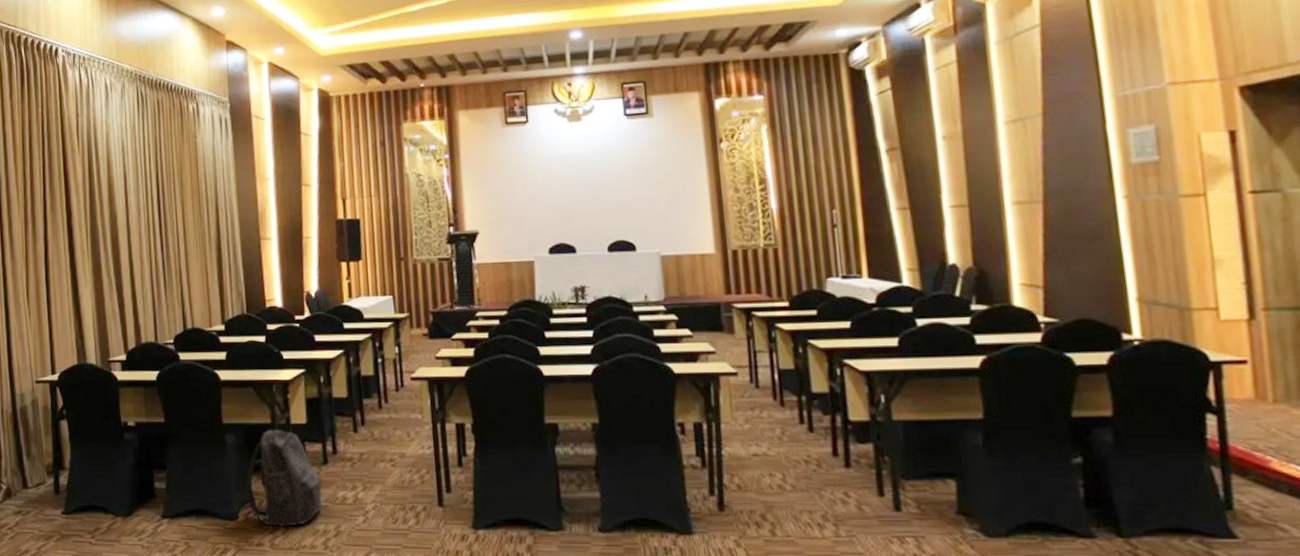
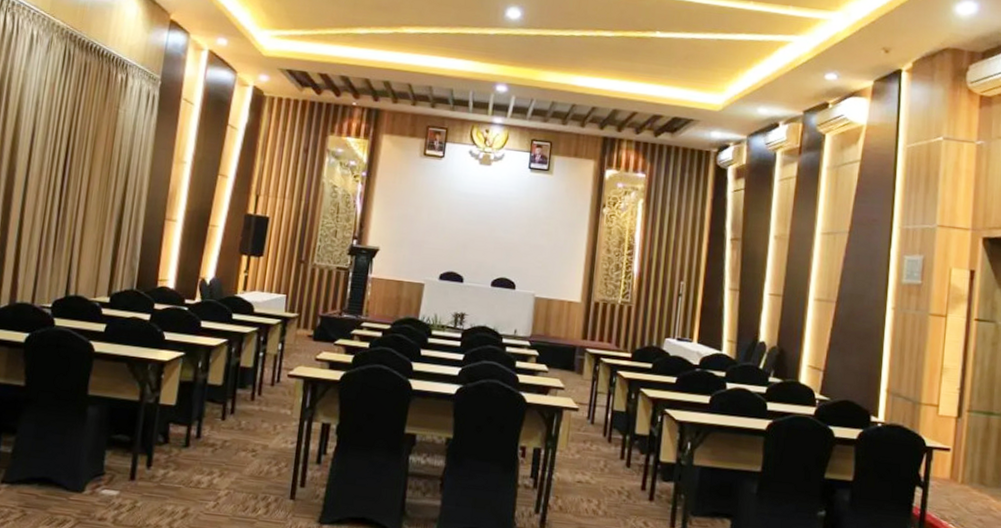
backpack: present [245,429,324,527] -> none [97,406,179,505]

